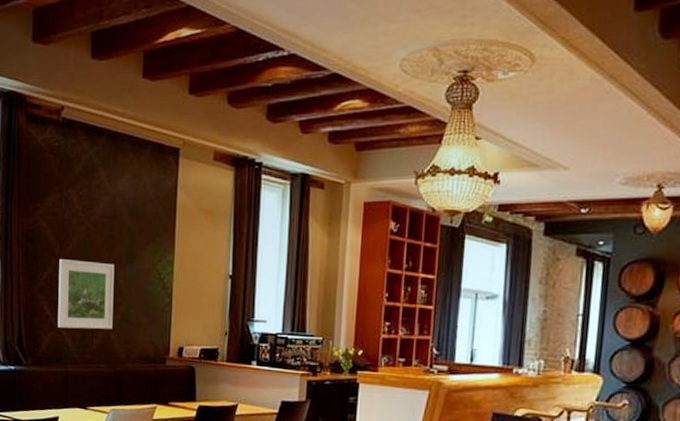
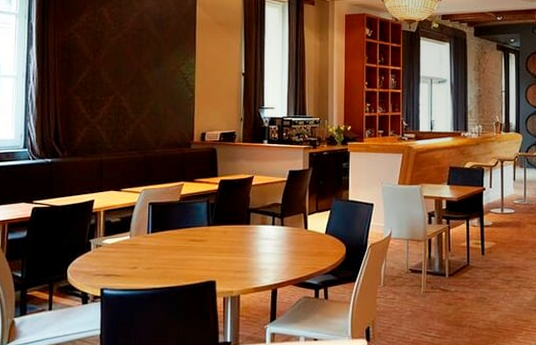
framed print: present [58,258,115,329] -> none [92,64,144,123]

